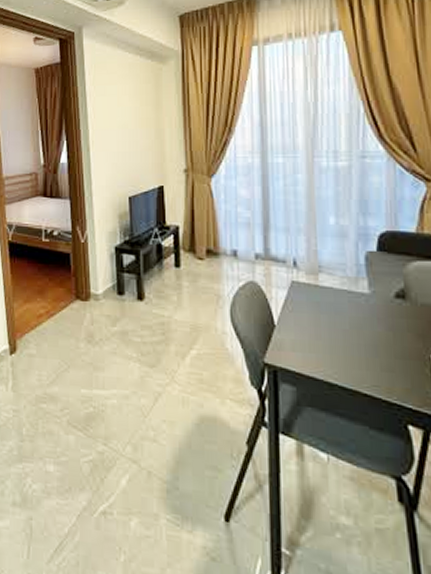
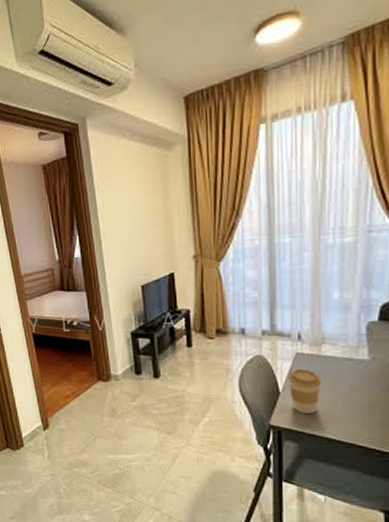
coffee cup: none [283,298,321,352] -> present [287,368,322,413]

